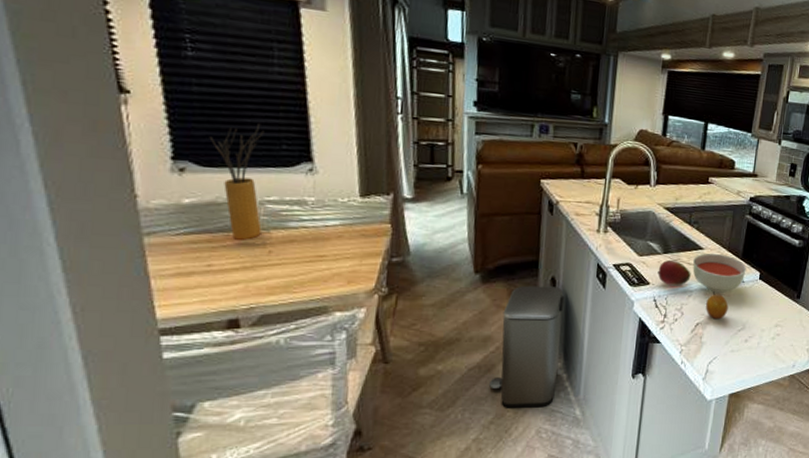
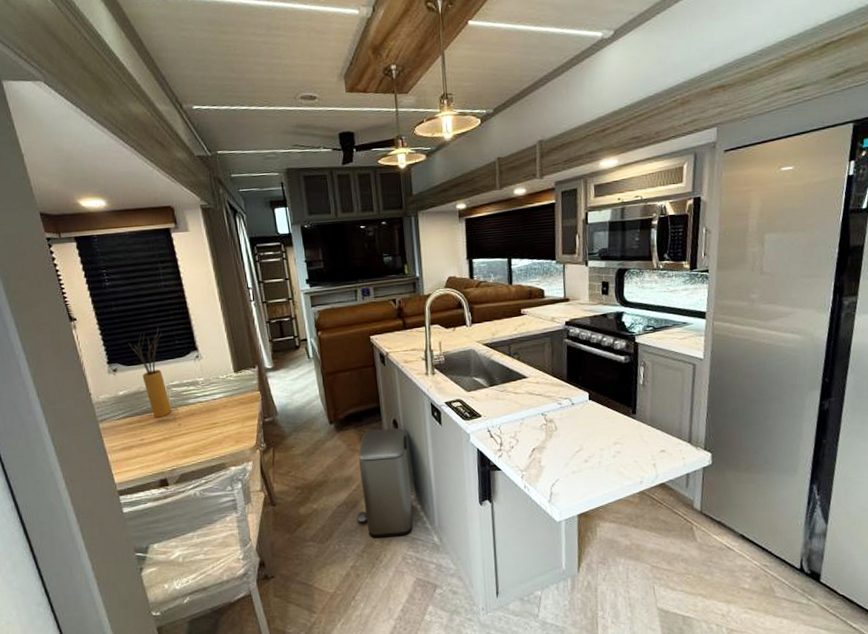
fruit: present [657,259,691,287] -> none [487,391,520,417]
bowl: present [692,253,747,293] -> none [518,379,574,418]
fruit: present [706,294,729,320] -> none [539,418,563,444]

